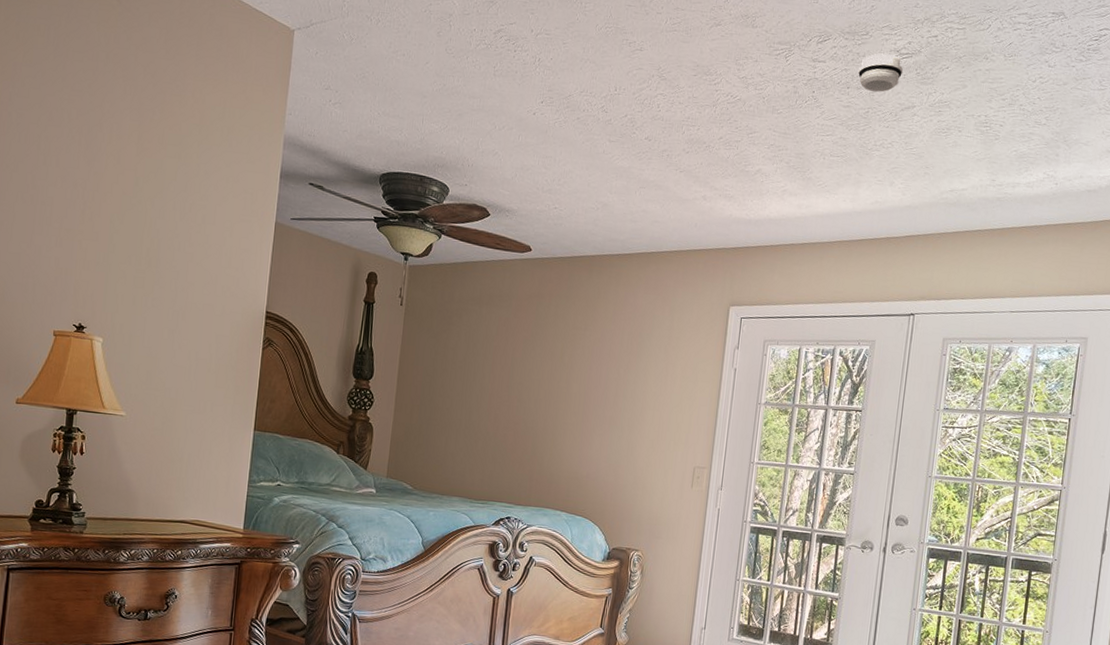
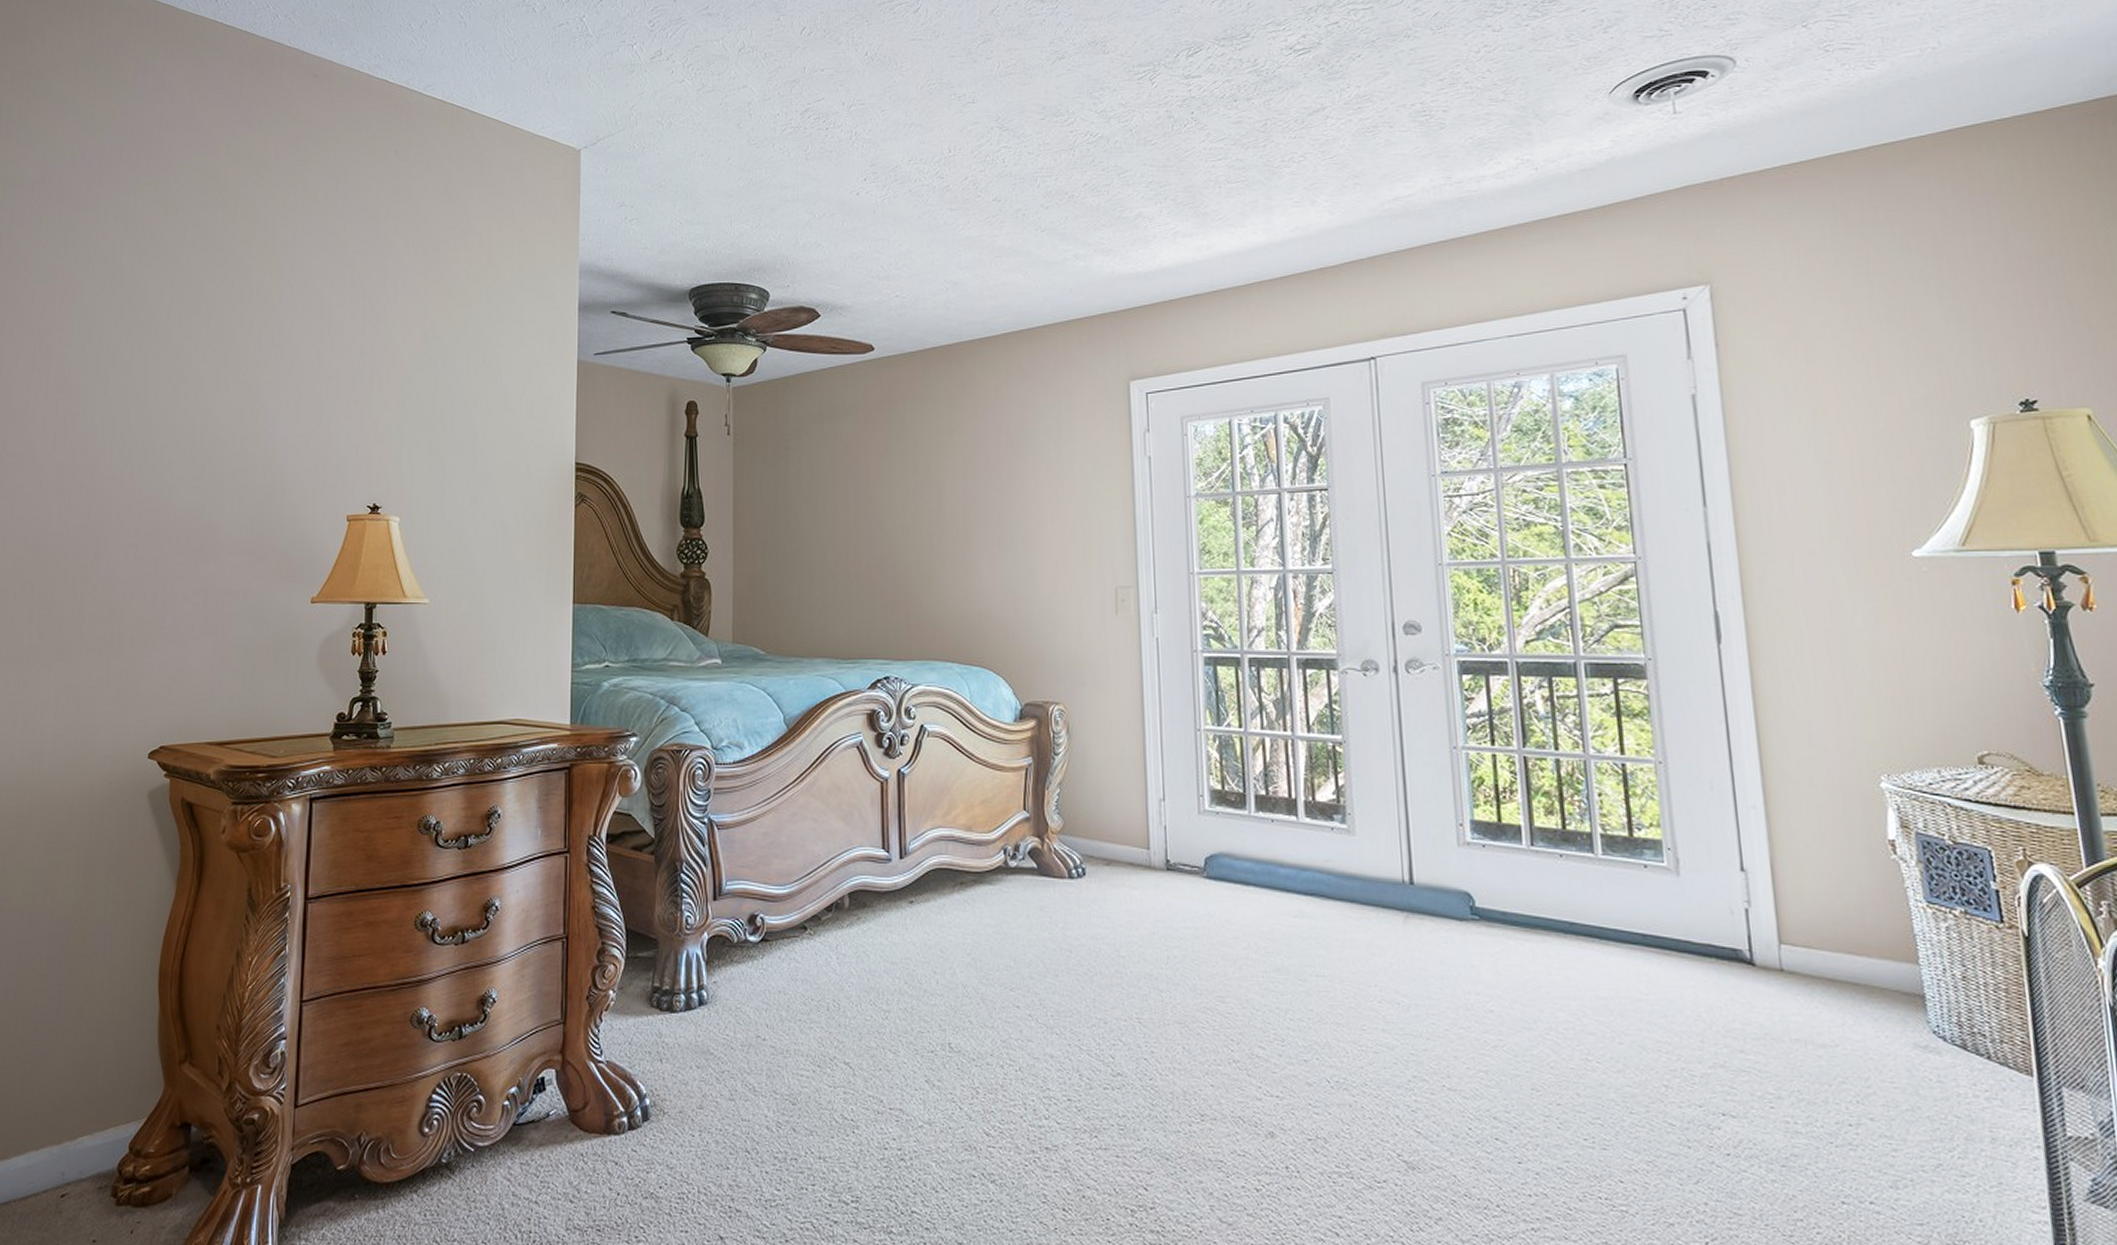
smoke detector: present [858,53,903,92] -> none [1245,53,1301,100]

